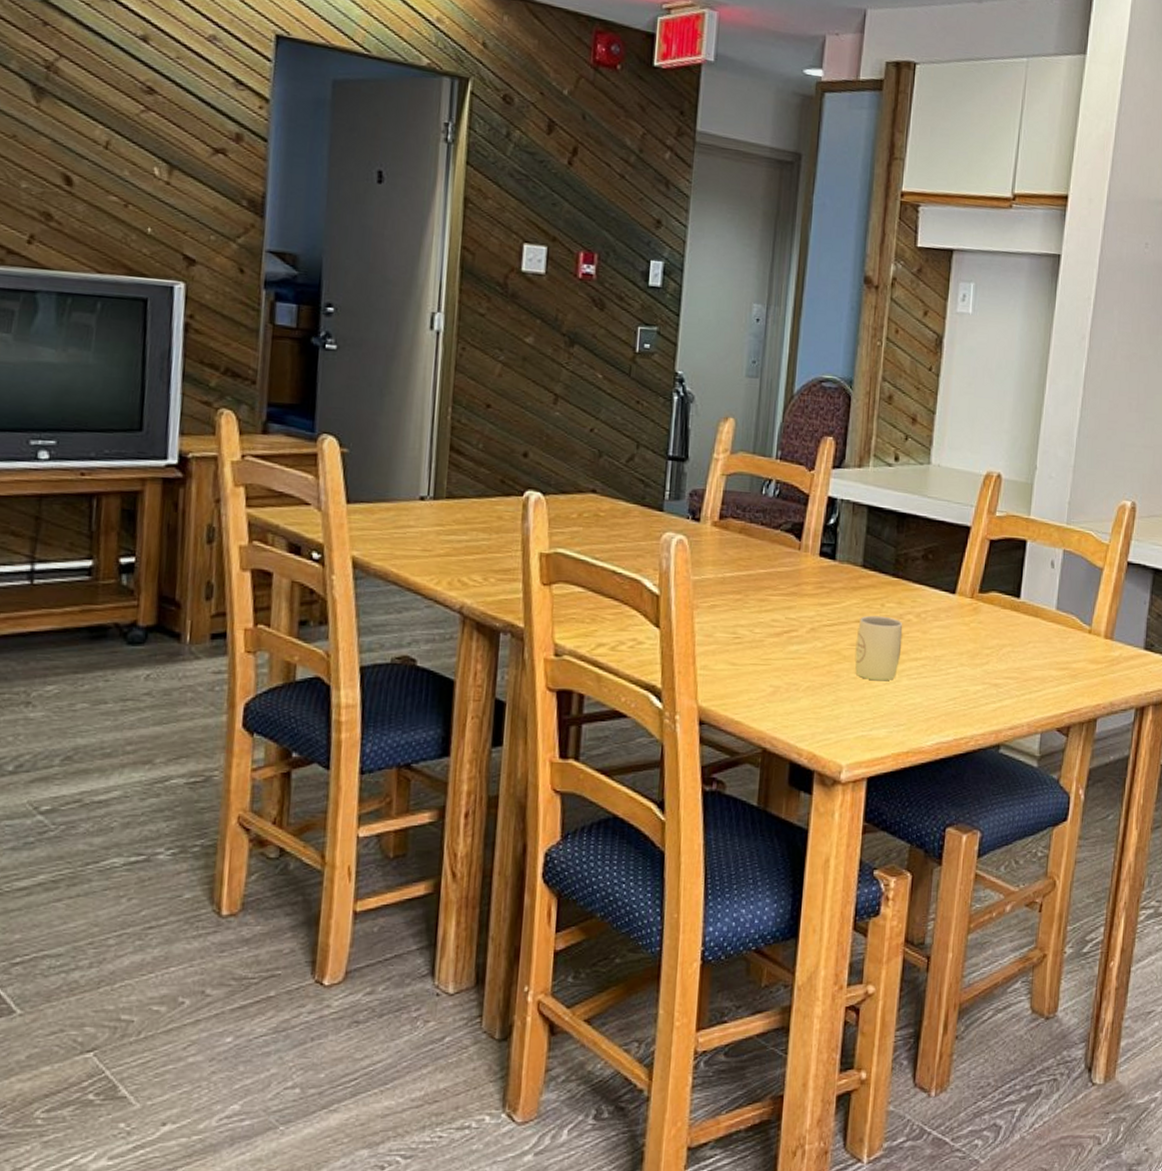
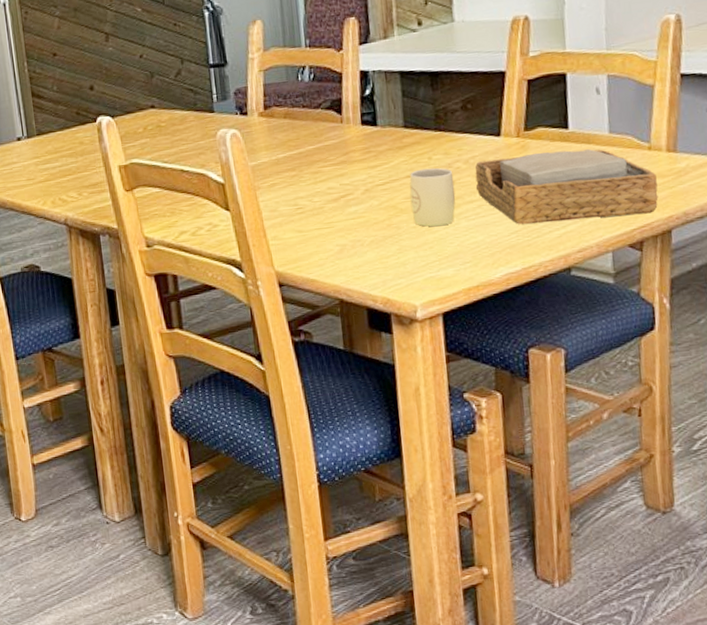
napkin holder: none [922,617,1092,699] -> present [475,149,659,225]

